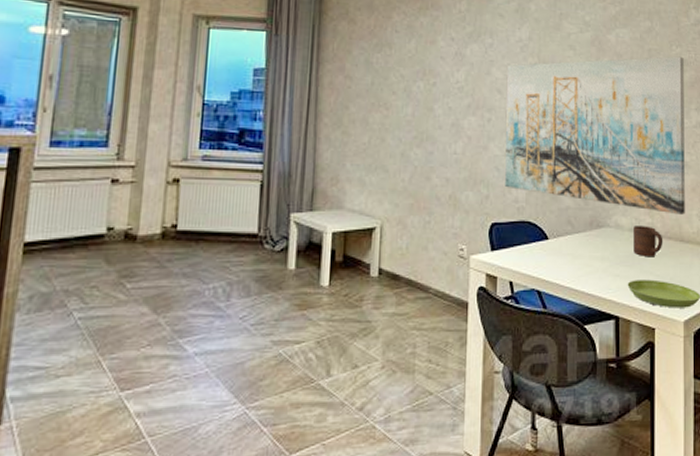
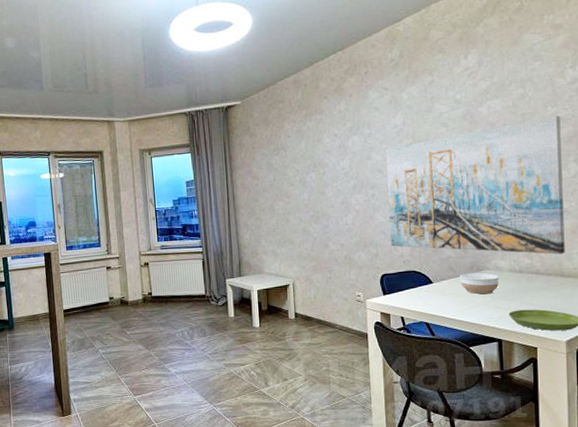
bowl: none [578,229,620,258] -> present [460,272,499,295]
cup: present [634,226,663,258] -> none [513,266,543,292]

